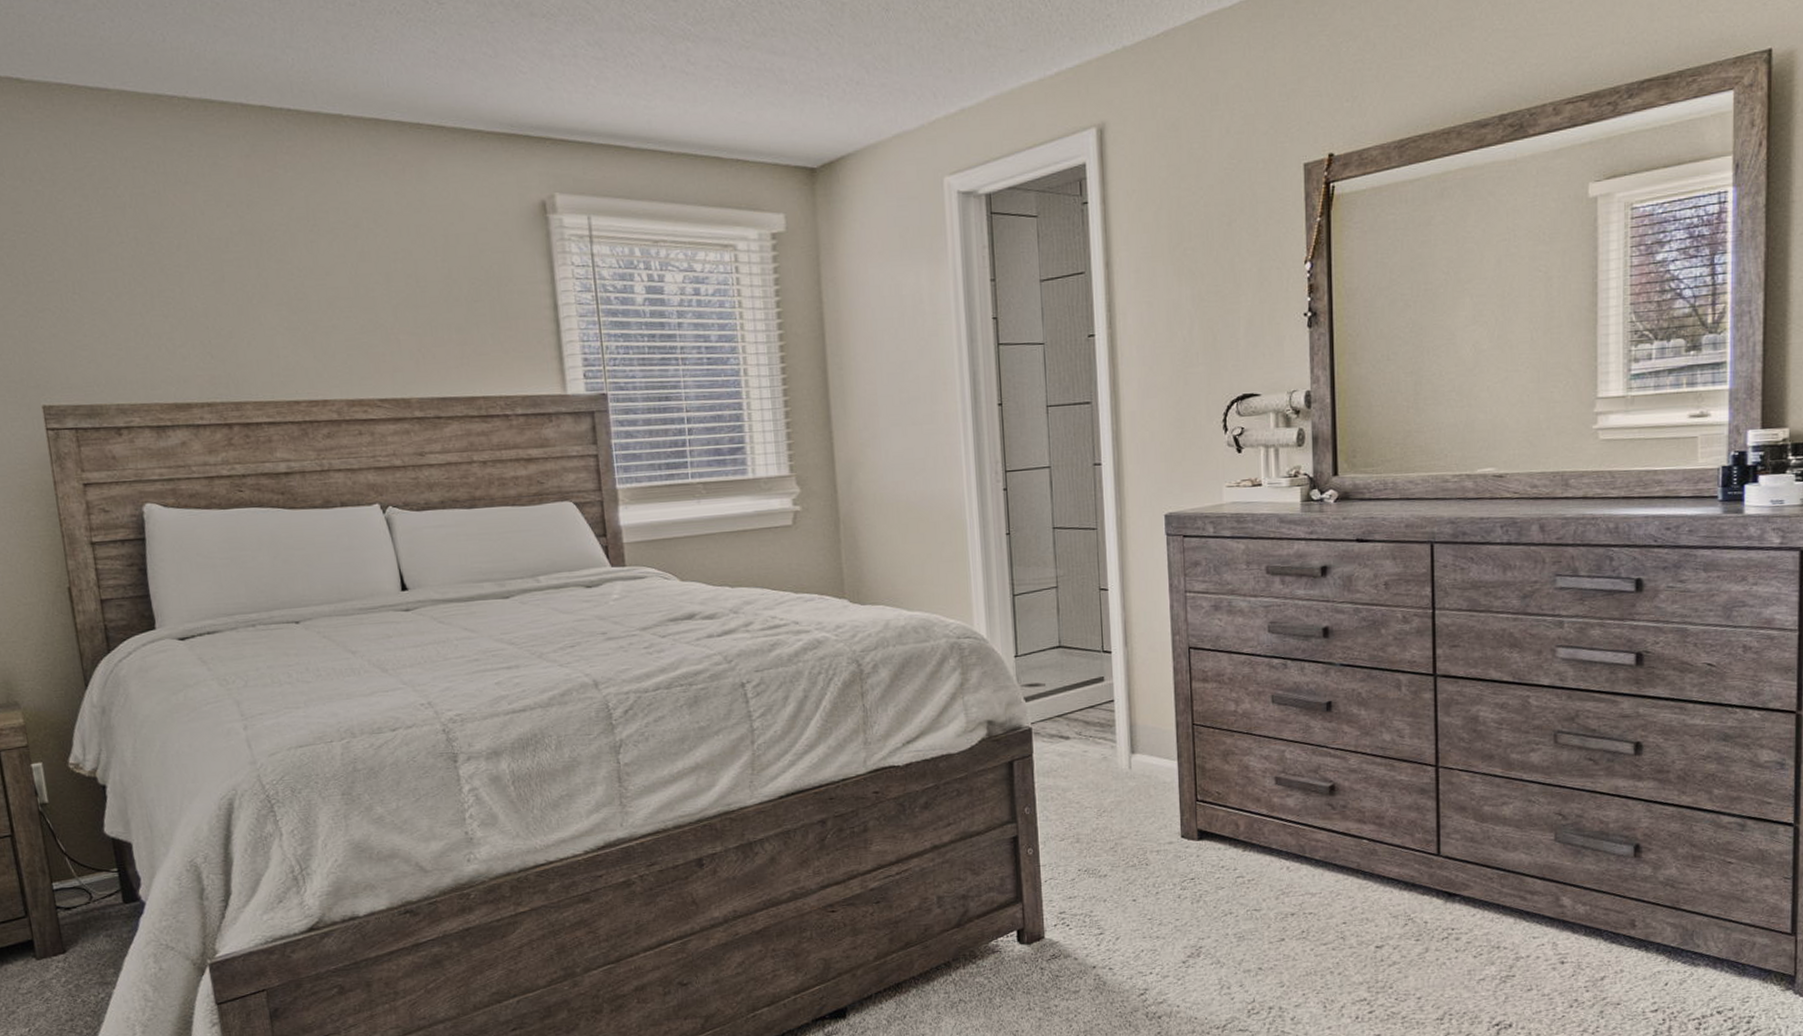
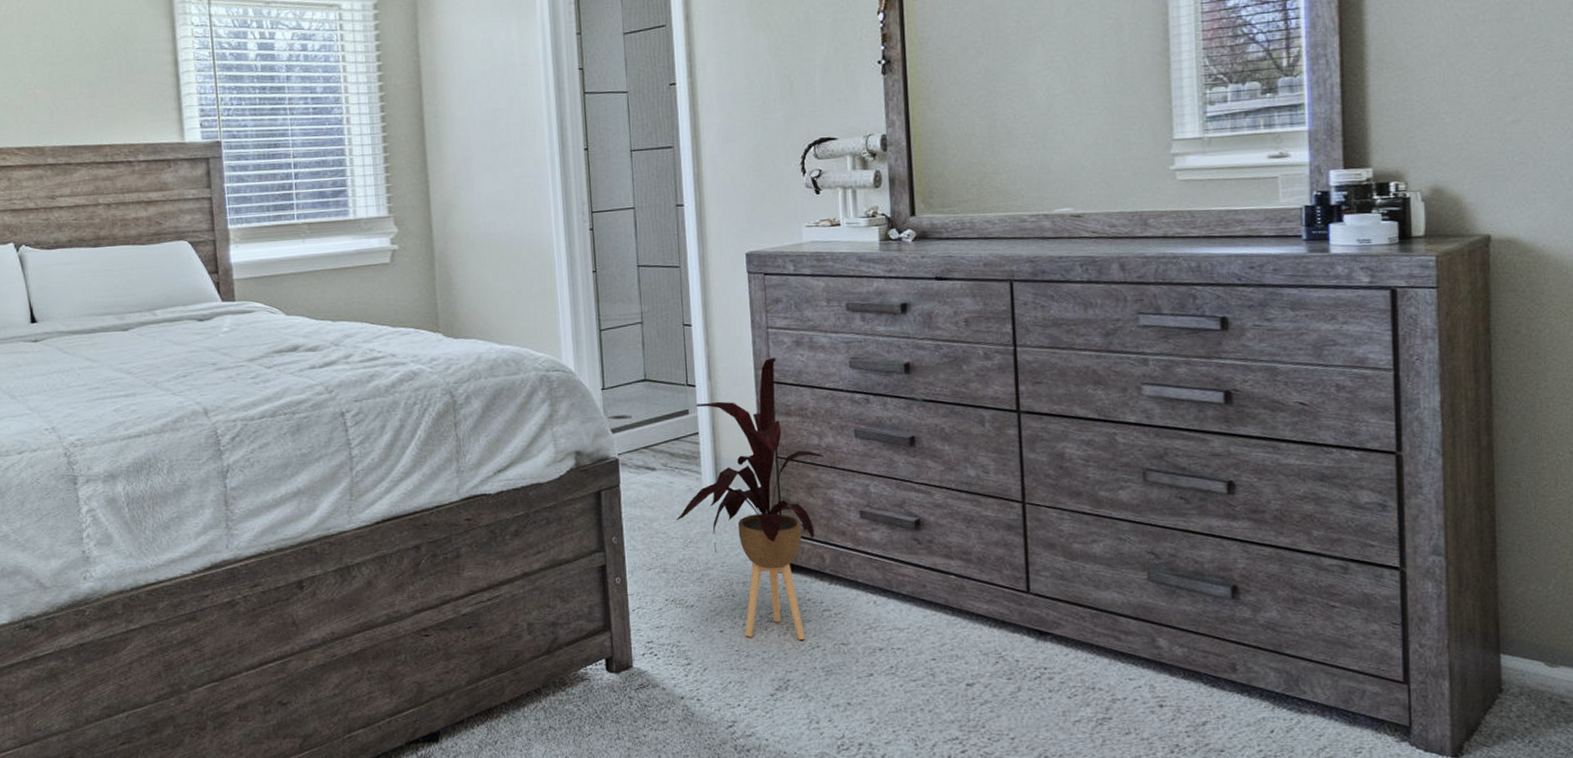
house plant: none [1090,622,1241,907] -> present [676,357,824,640]

